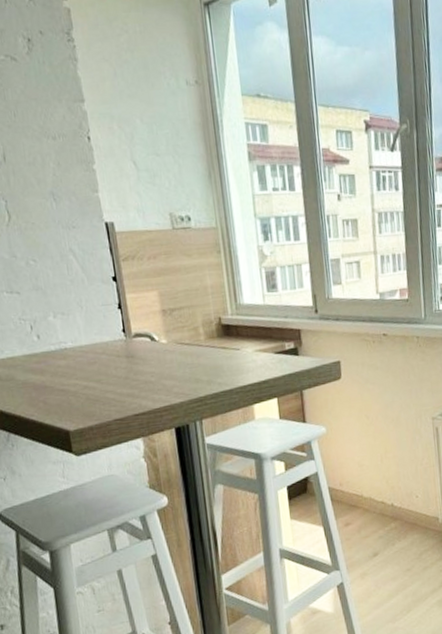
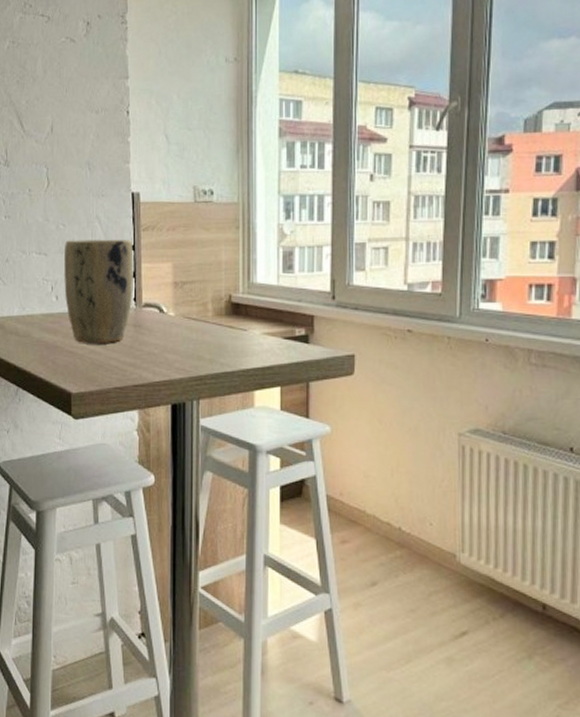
plant pot: none [38,271,121,380] -> present [64,239,134,343]

